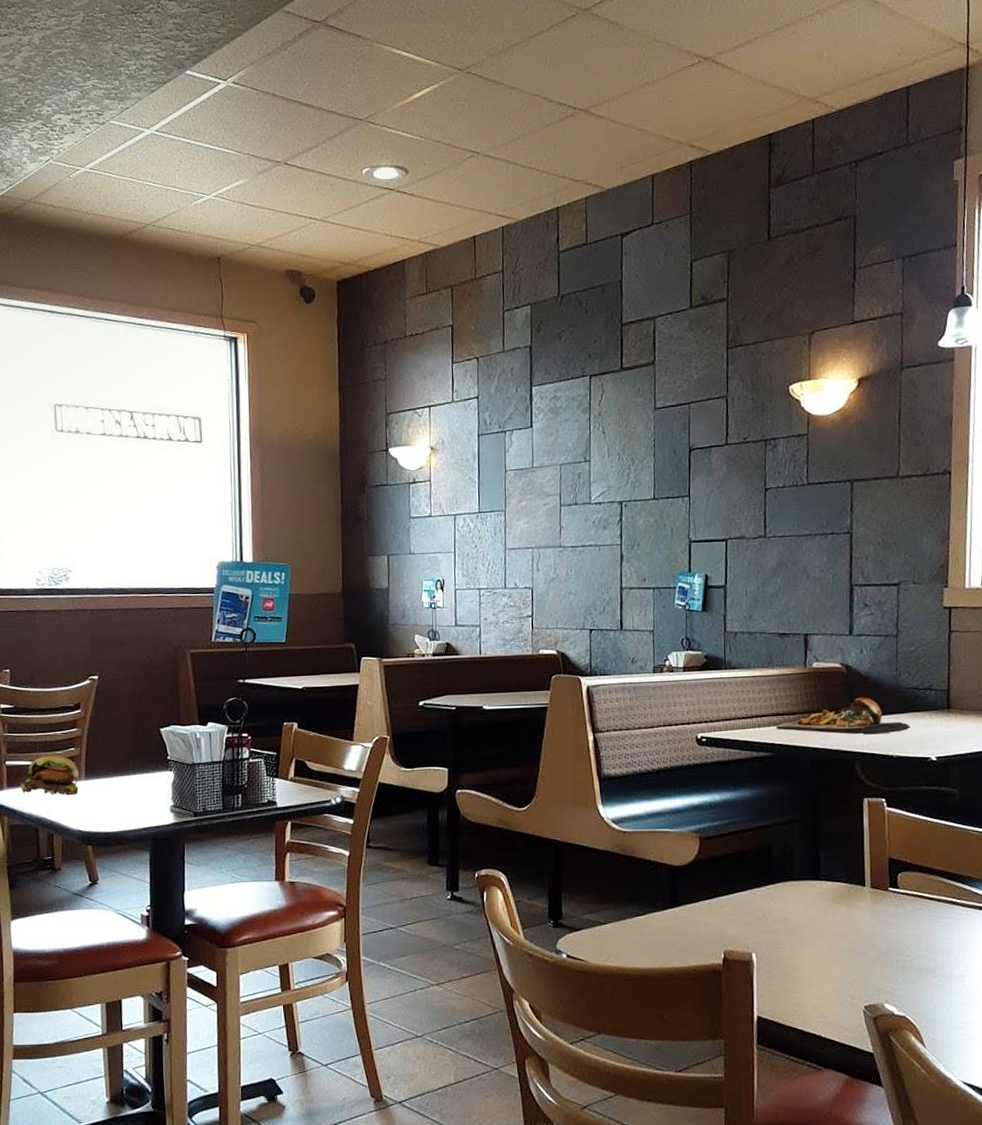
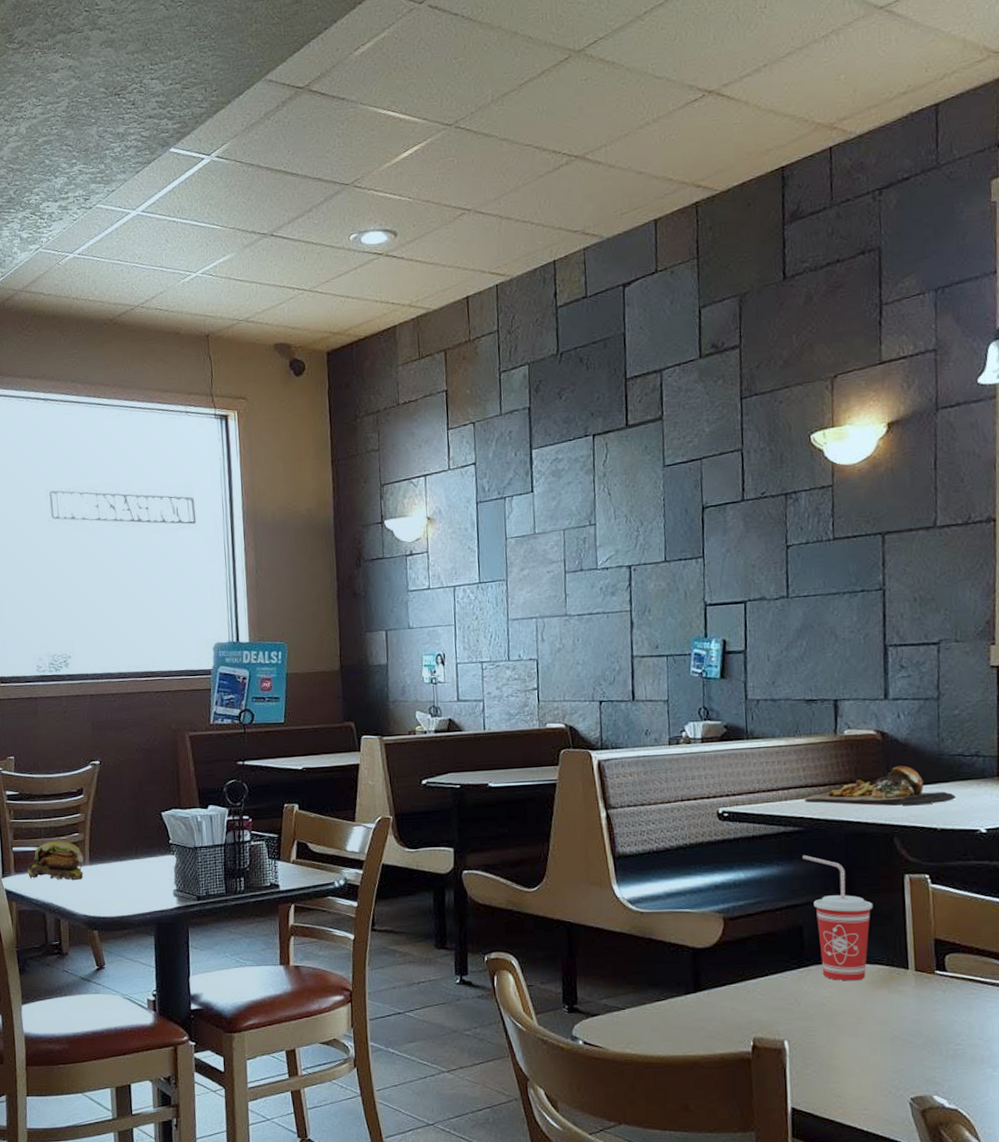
beverage cup: none [772,778,835,897] -> present [802,854,873,981]

